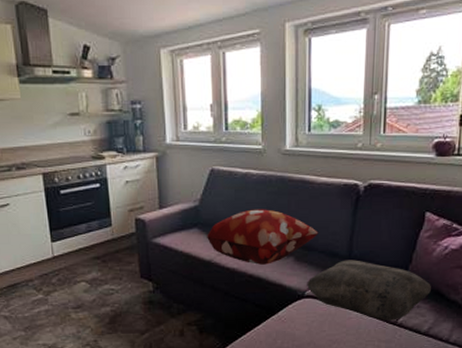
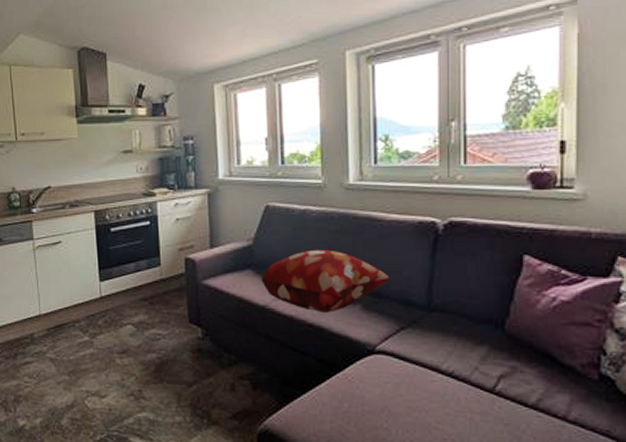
cushion: present [307,260,431,321] -> none [378,310,537,388]

